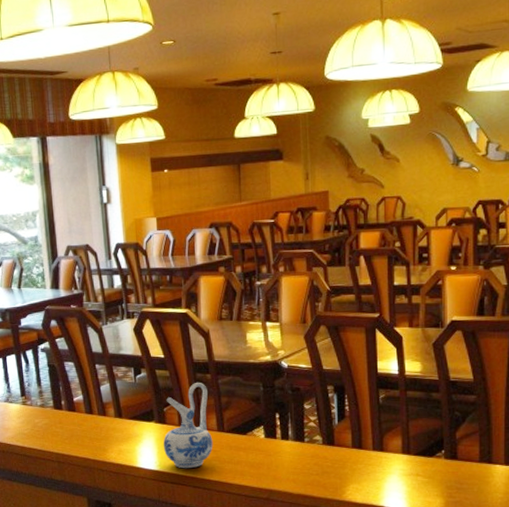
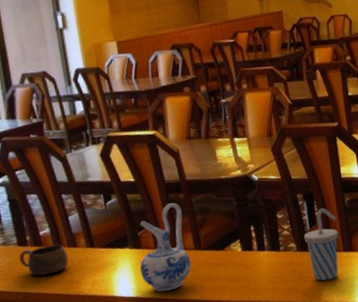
cup: none [54,411,98,439] -> present [19,244,69,276]
cup: none [331,402,369,479] -> present [303,208,339,281]

